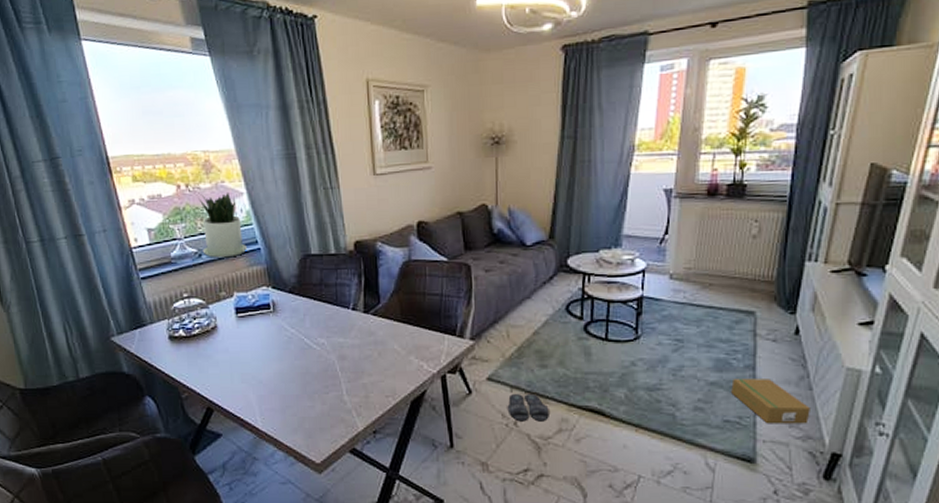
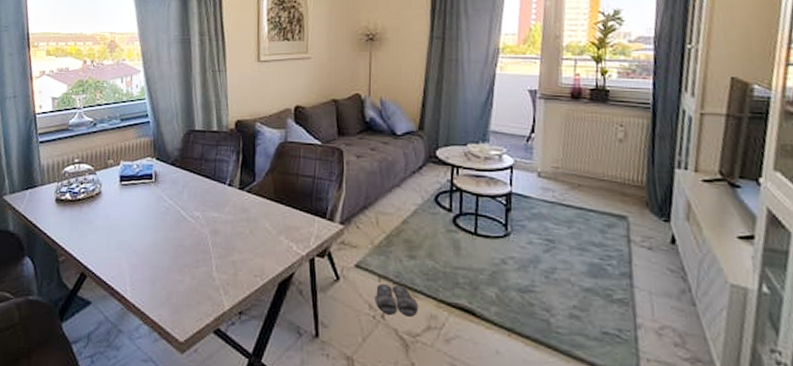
planter: present [198,191,247,258] -> none [98,69,138,128]
box: present [731,379,810,424] -> none [608,287,696,344]

